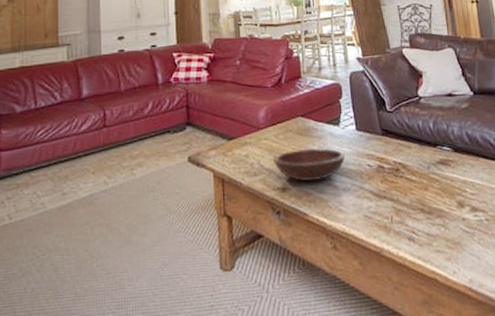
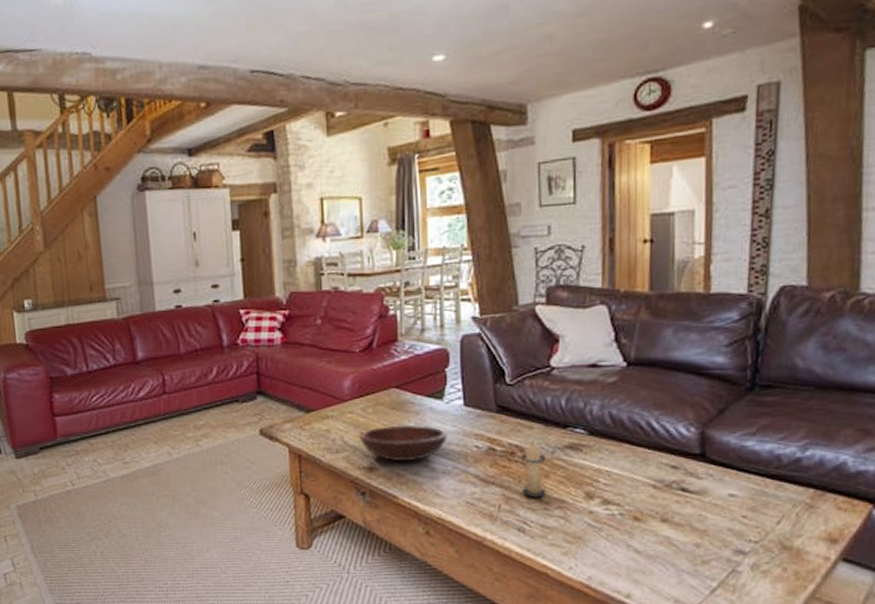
candle: none [403,159,427,208] -> present [520,441,546,497]

